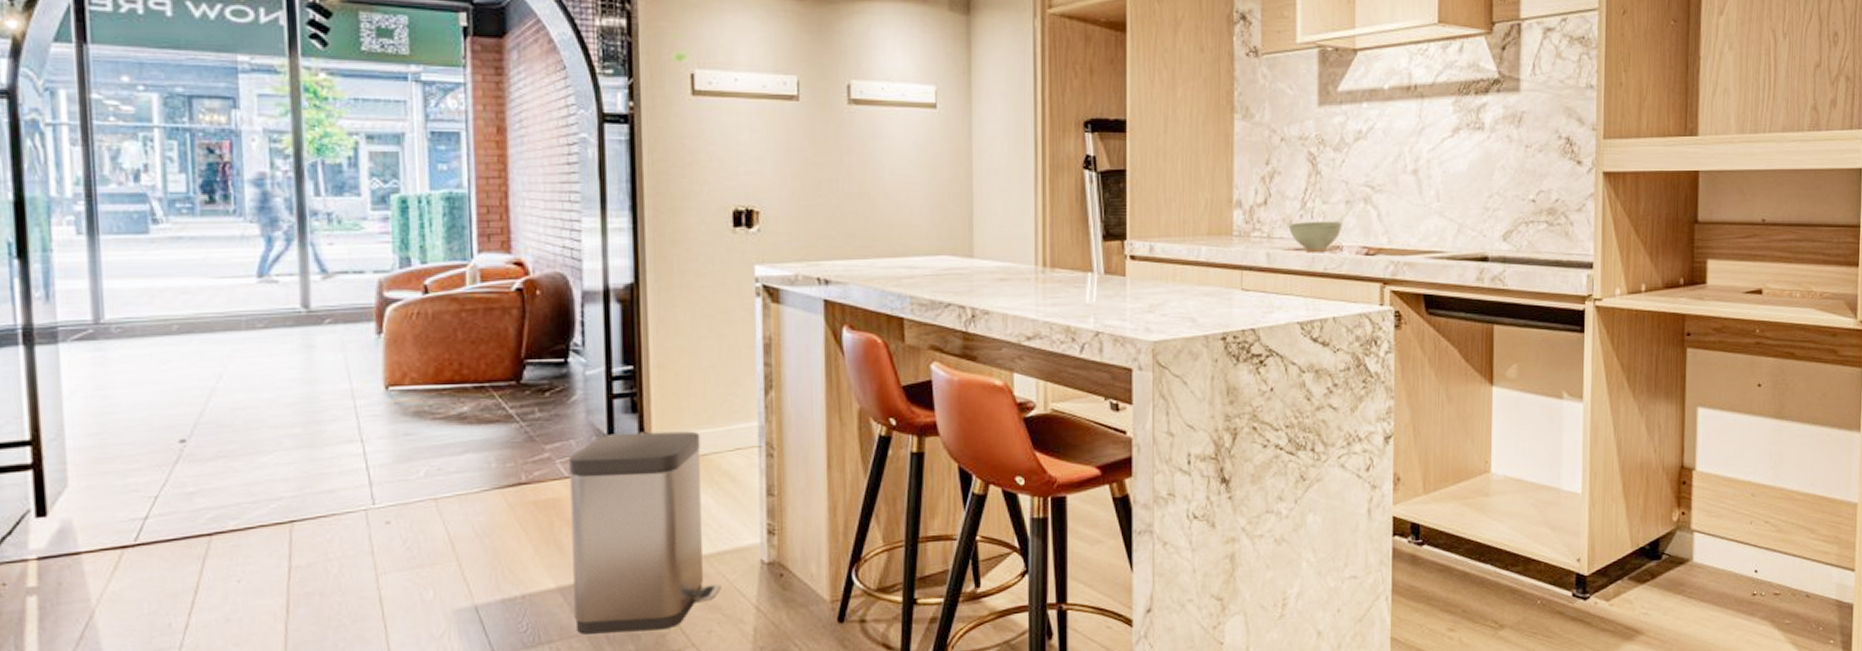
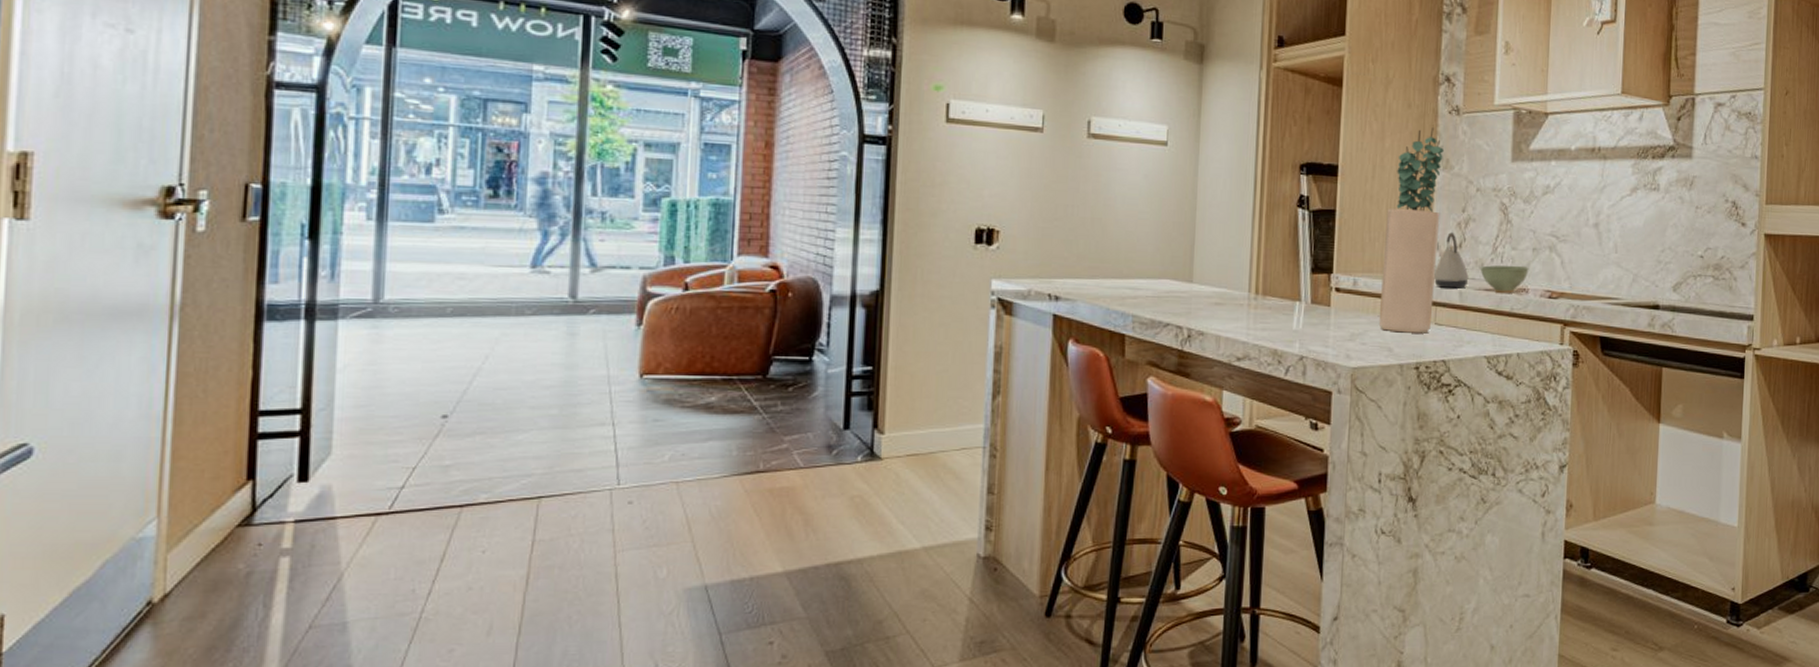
pedal bin: present [569,431,721,634] -> none [798,429,938,617]
vase: none [1179,72,1244,301] -> present [1378,127,1445,334]
kettle: none [1237,188,1276,250] -> present [1433,232,1469,289]

